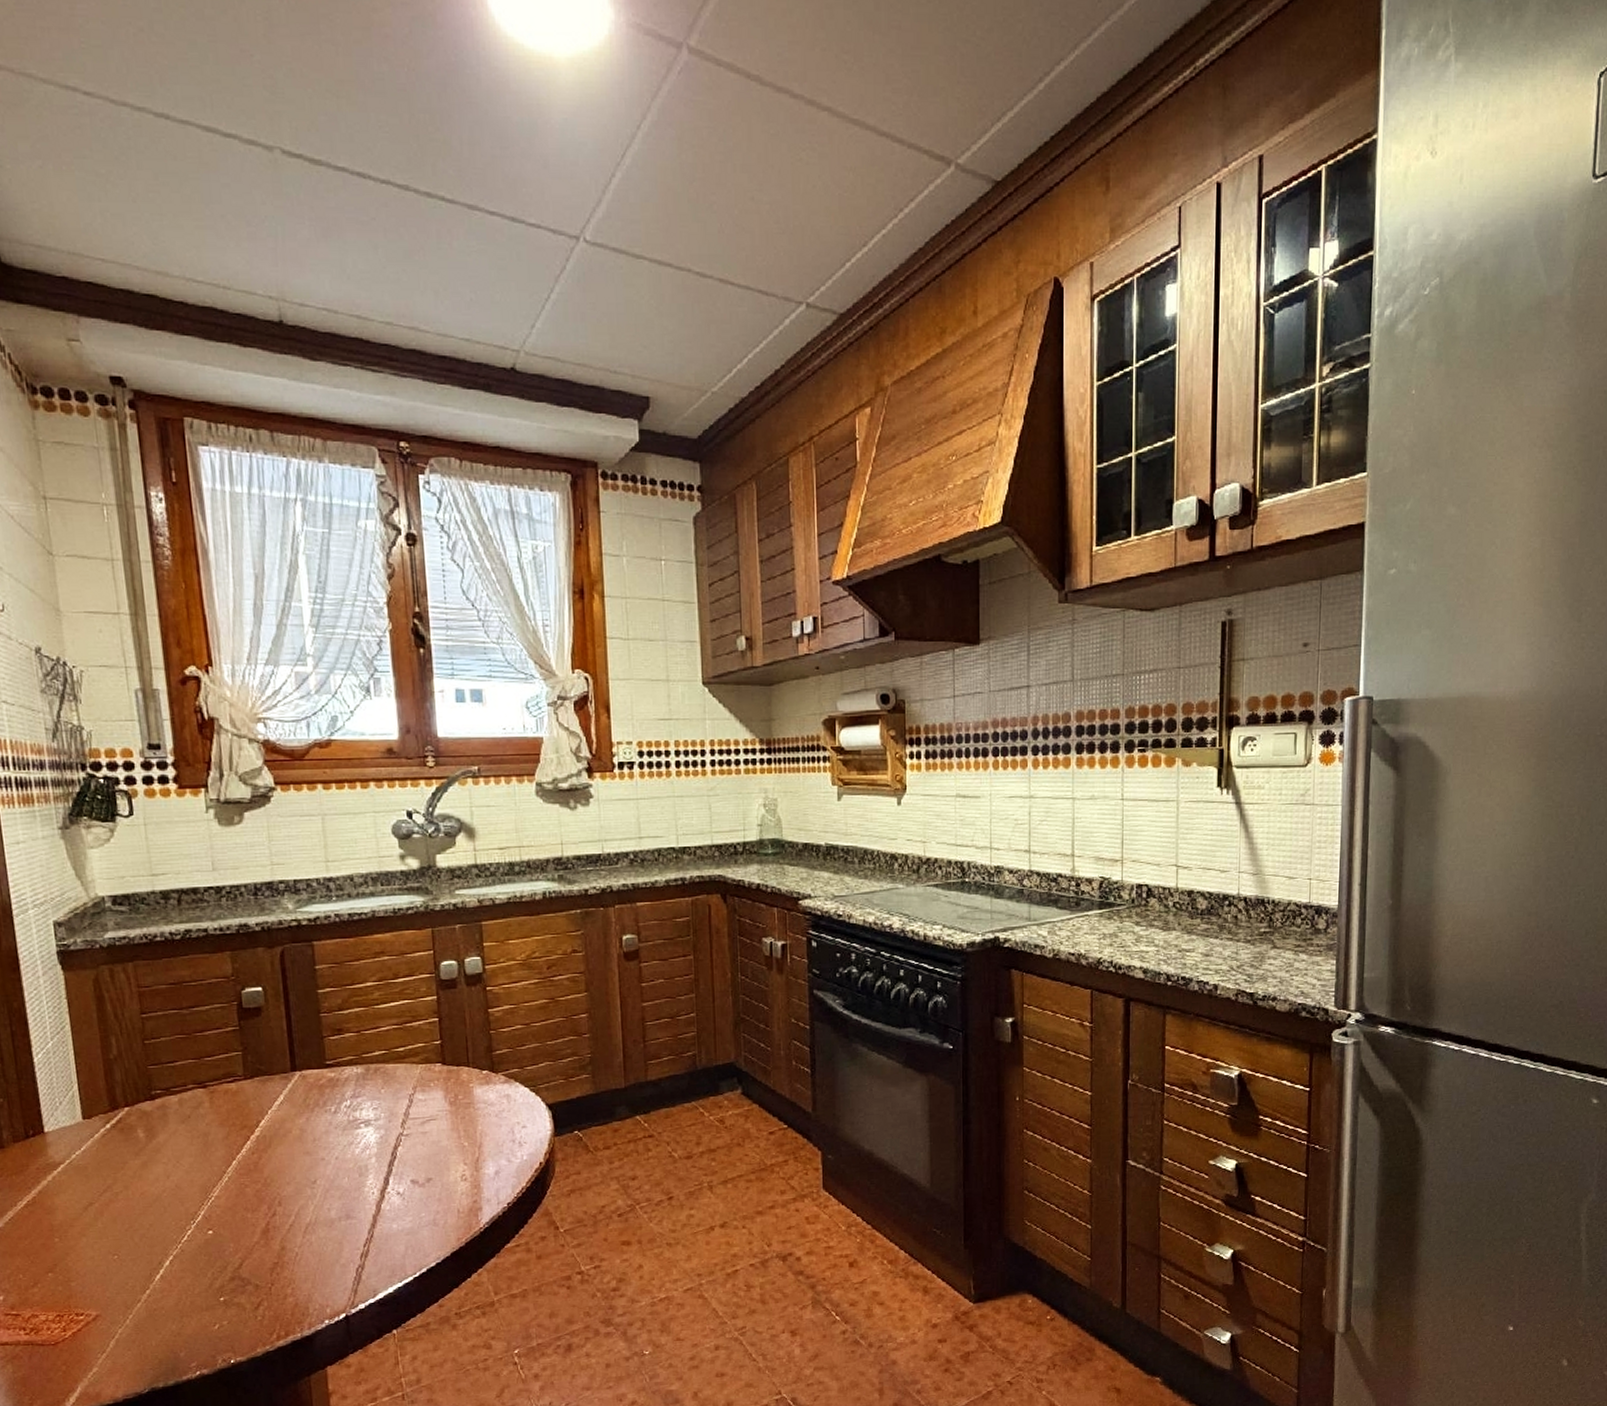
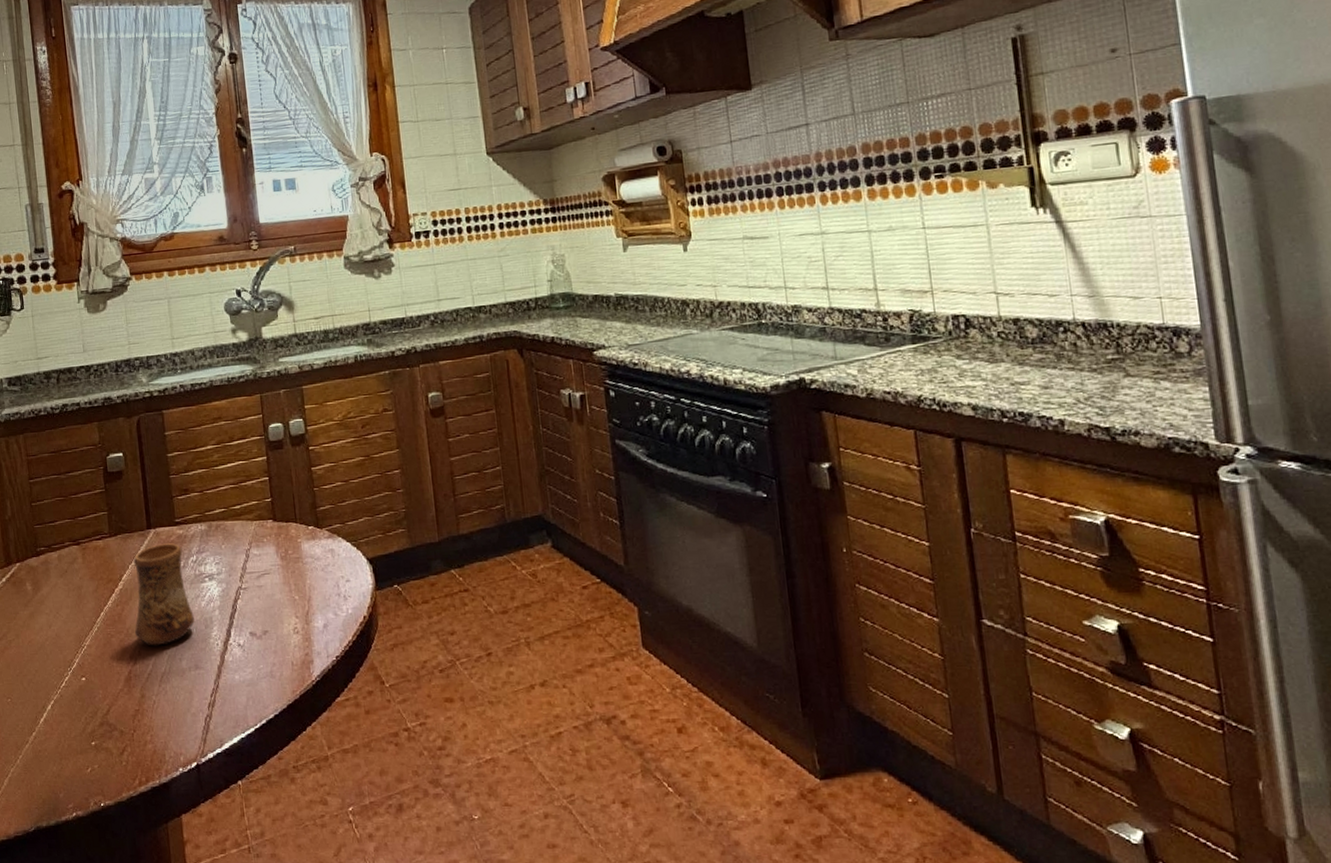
cup: none [273,1087,347,1196] -> present [133,543,195,646]

